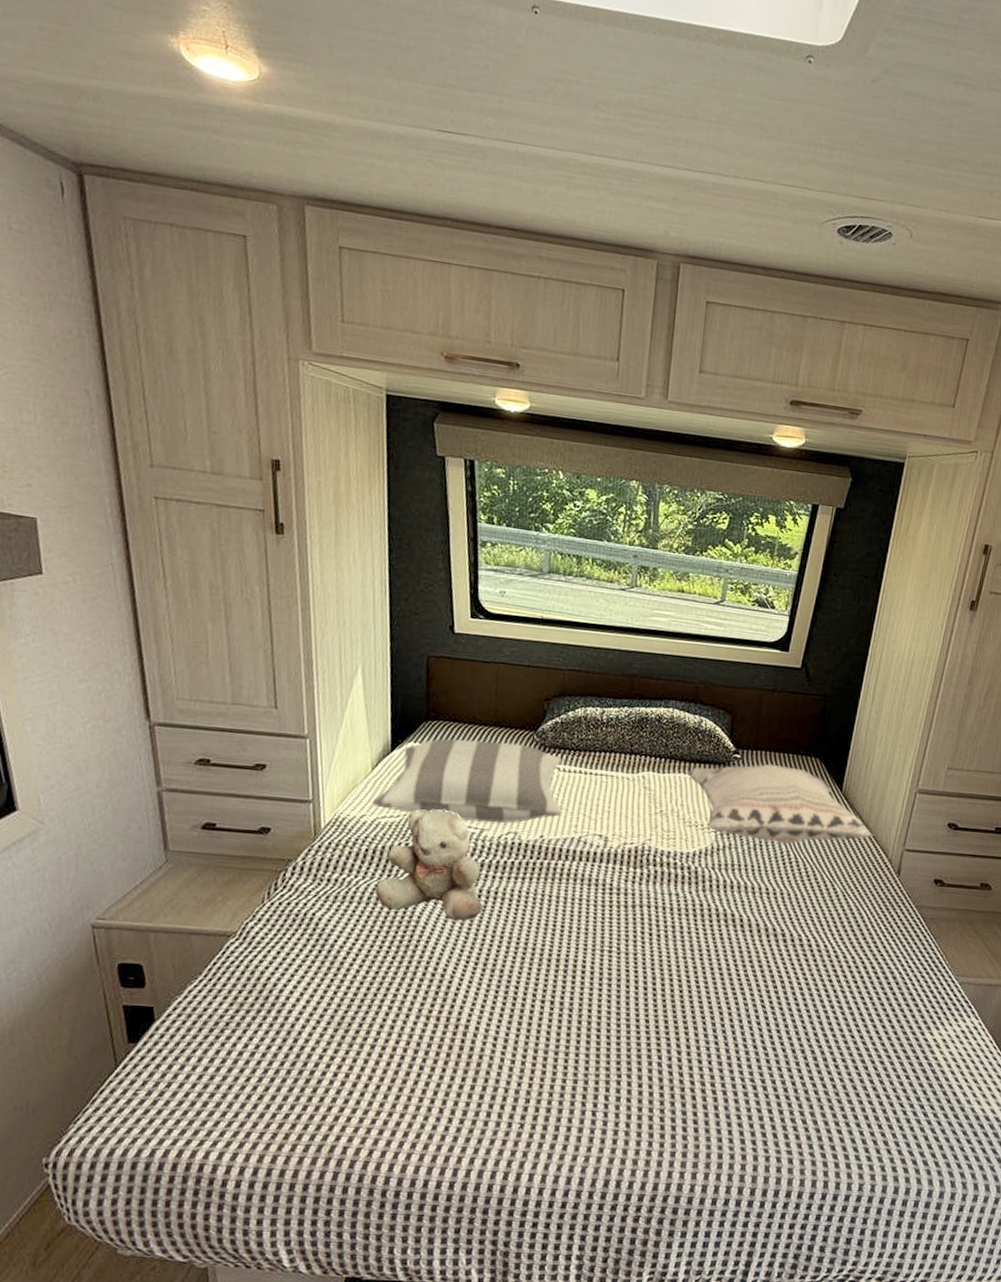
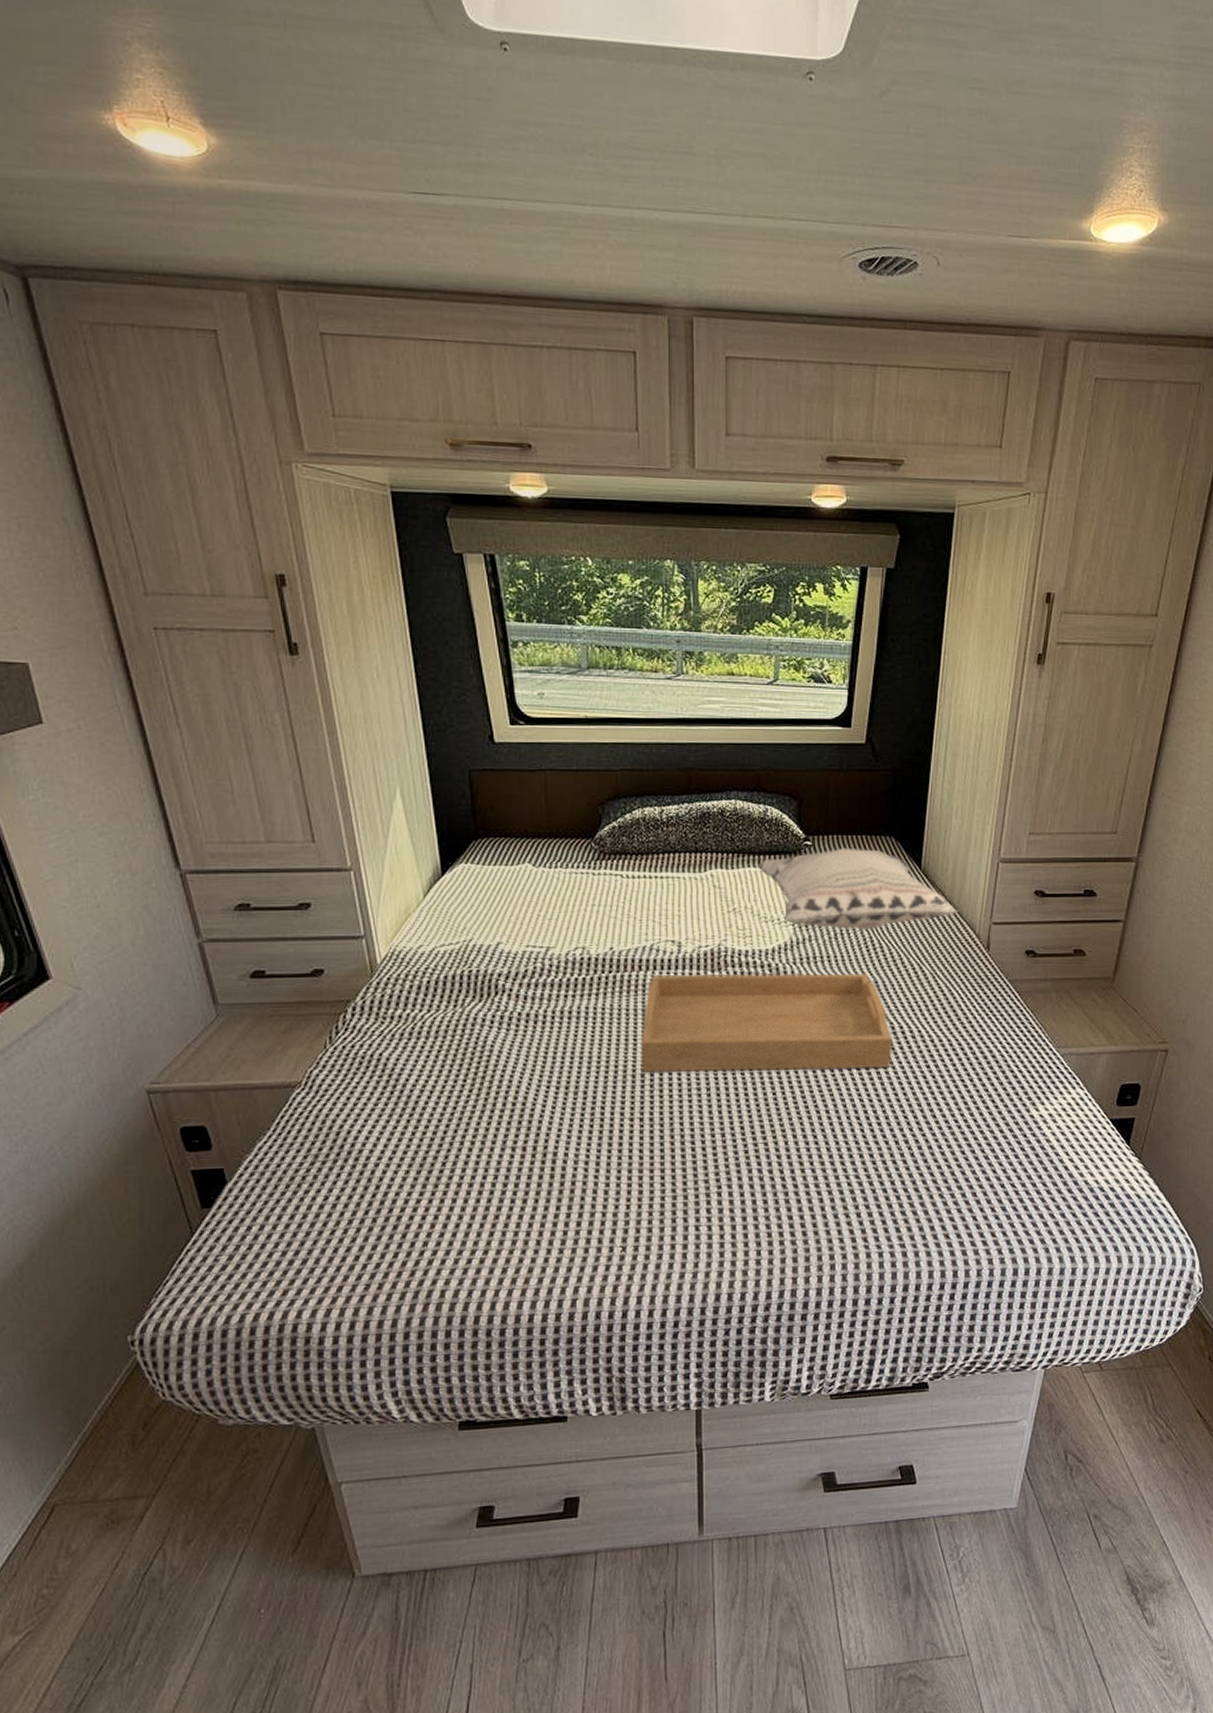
pillow: present [372,738,562,823] -> none [428,853,630,940]
teddy bear: present [375,809,483,921] -> none [442,932,558,1045]
serving tray: none [558,866,799,979] -> present [641,973,892,1073]

